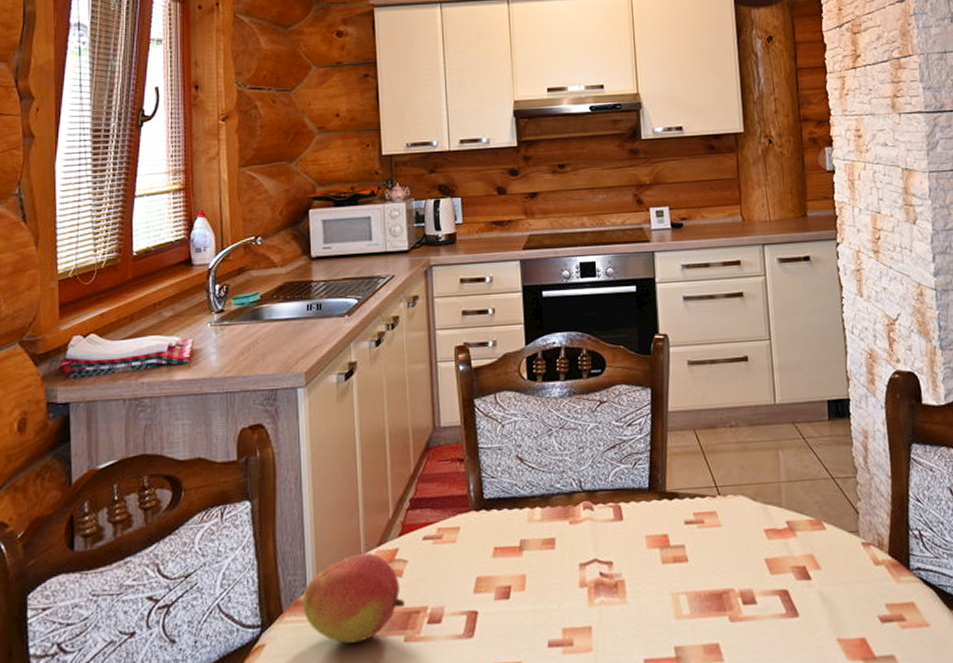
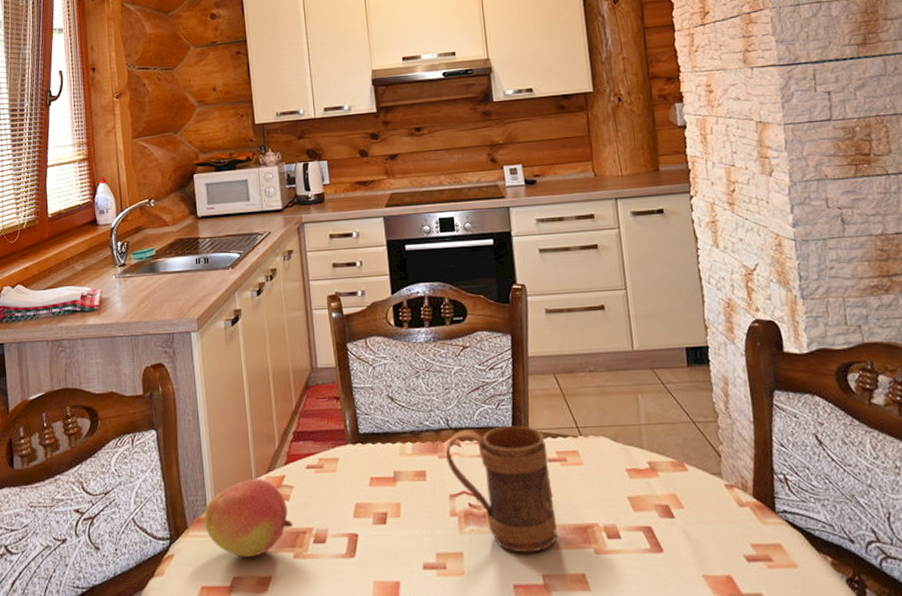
mug: none [577,486,692,624] -> present [445,425,558,553]

